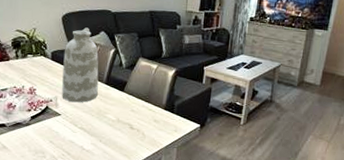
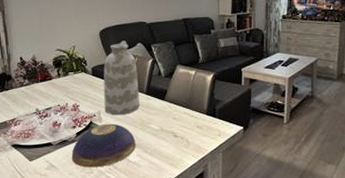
decorative bowl: none [24,109,91,153] -> present [71,123,136,168]

